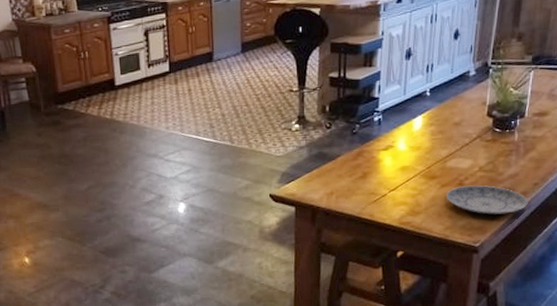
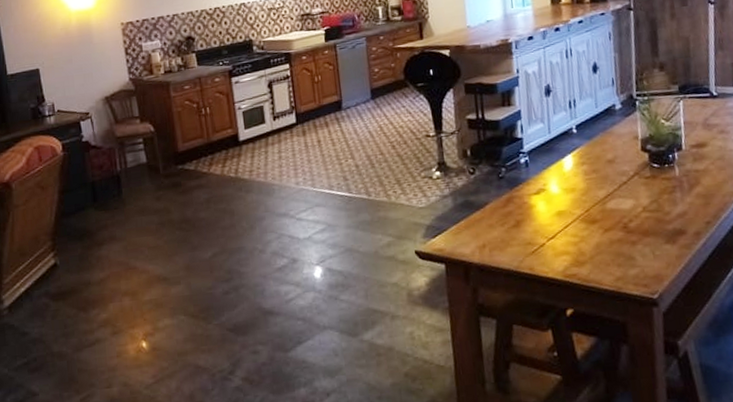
plate: present [446,185,528,215] -> none [610,227,704,261]

